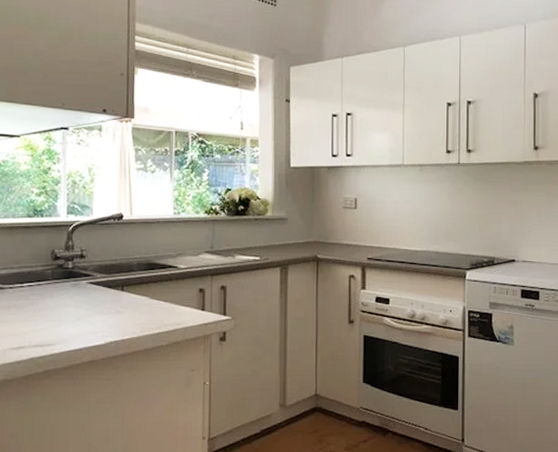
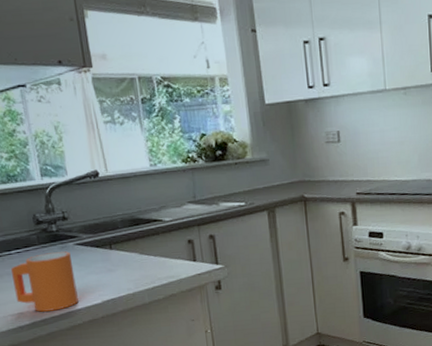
mug: none [19,289,82,348] -> present [11,251,79,312]

